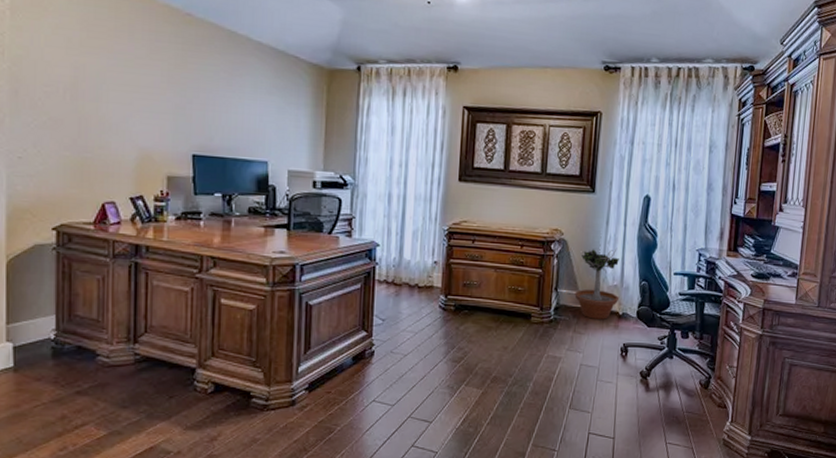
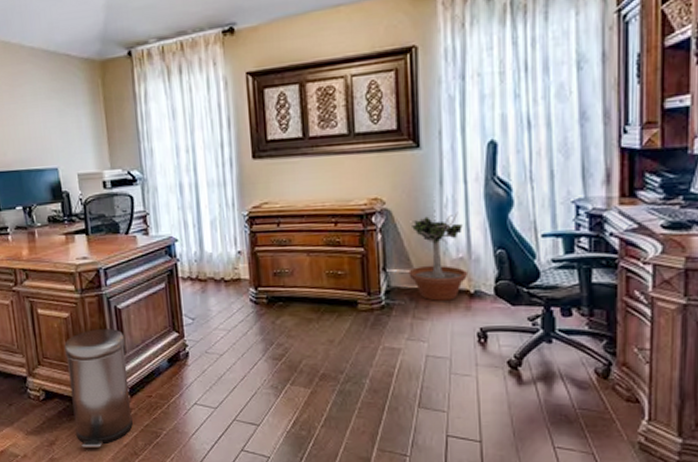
pedal bin: none [243,323,311,443] -> present [64,329,133,447]

